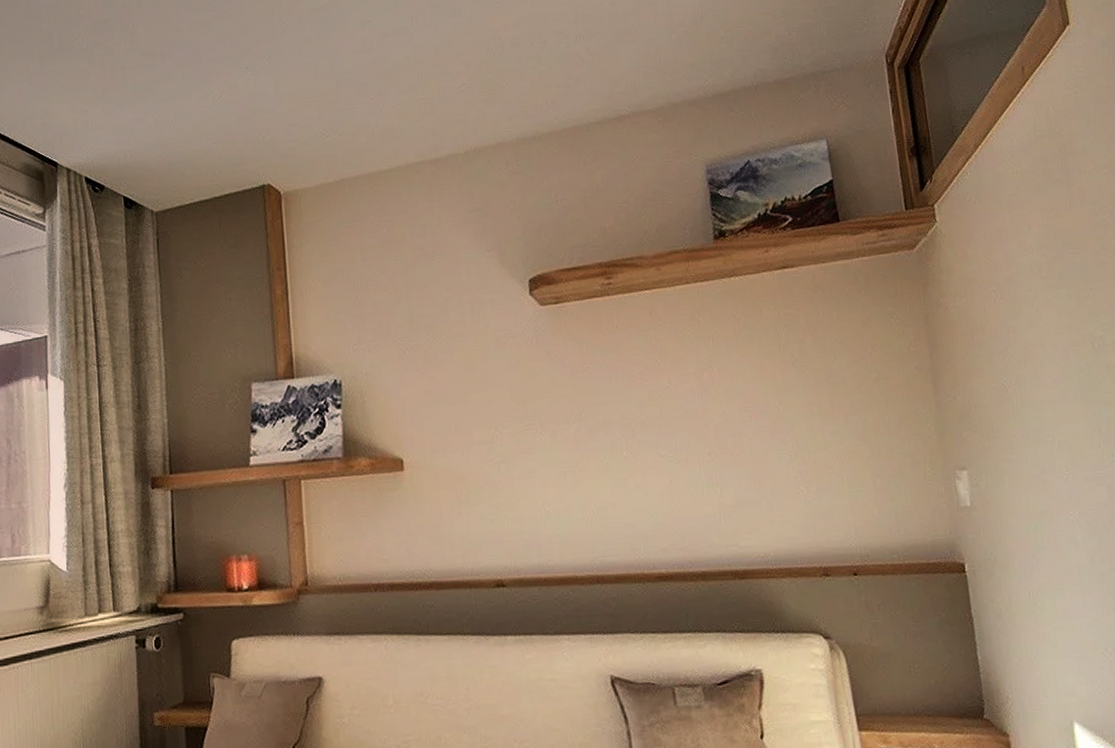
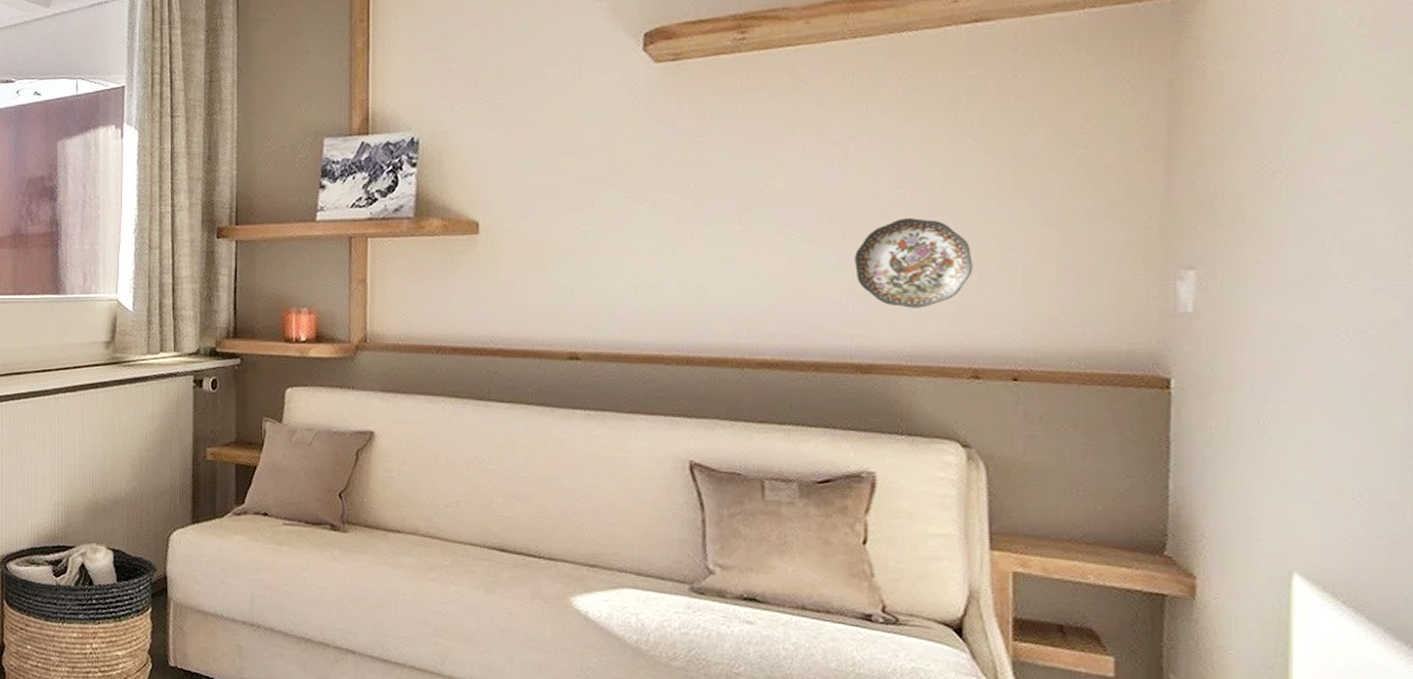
decorative plate: none [720,437,811,517] -> present [855,218,973,308]

